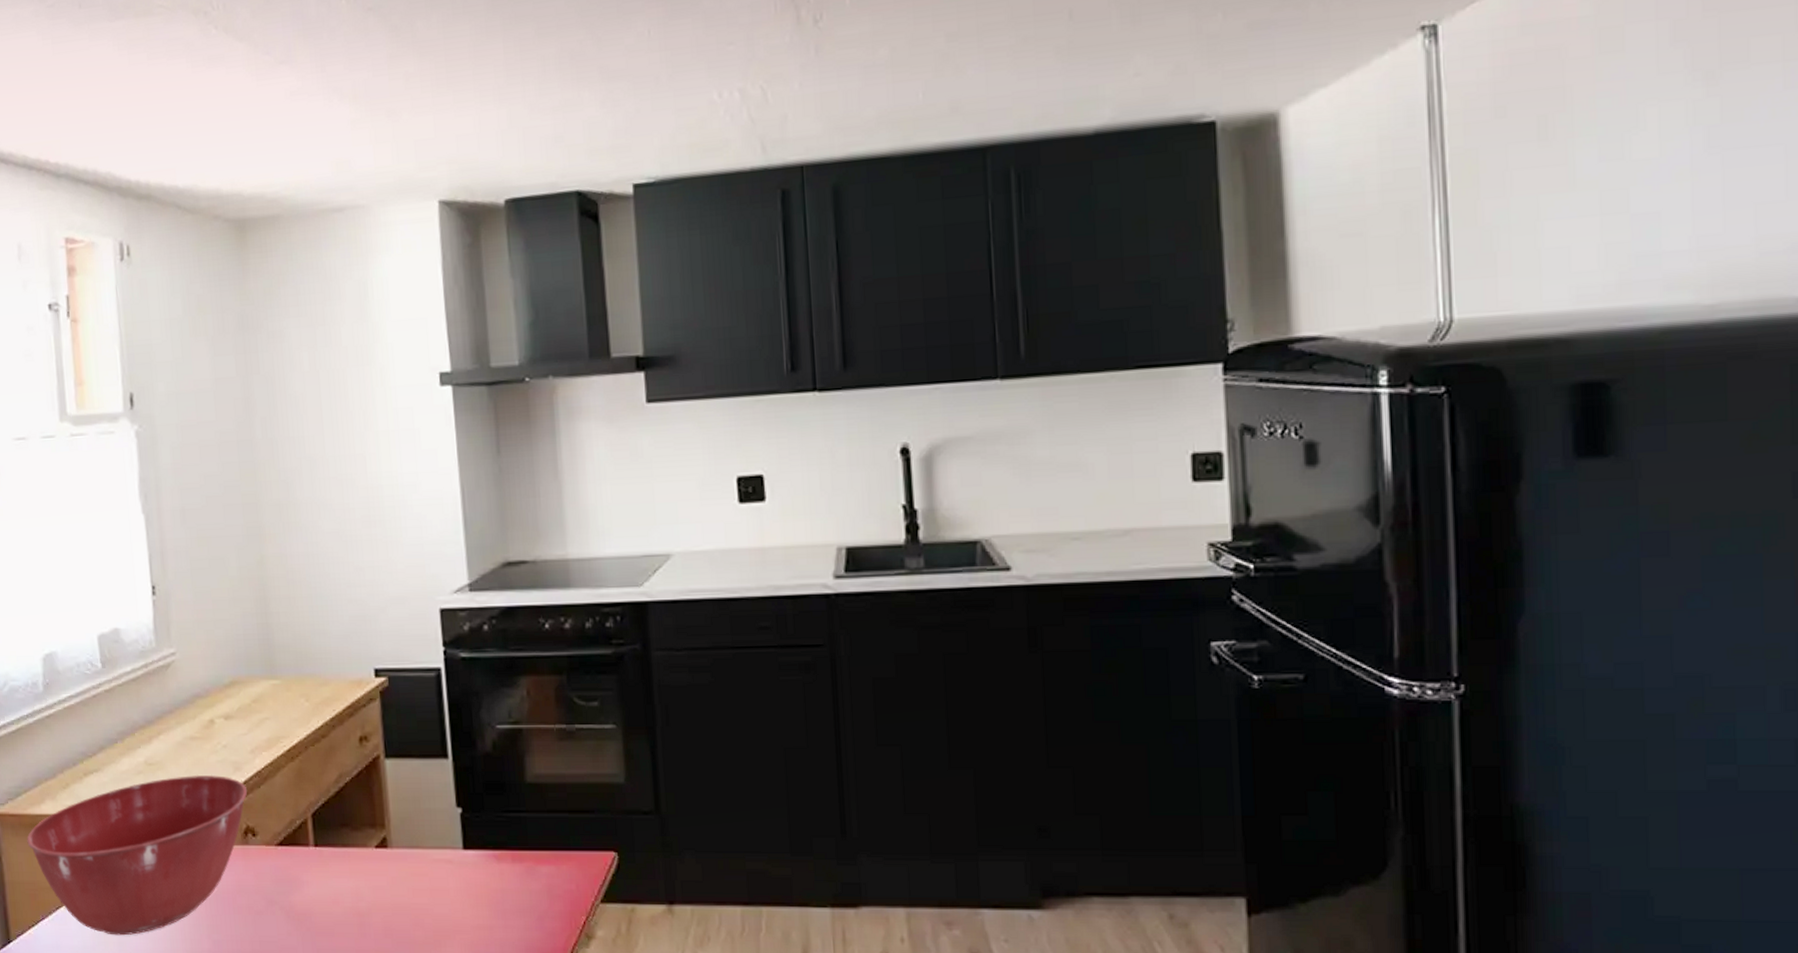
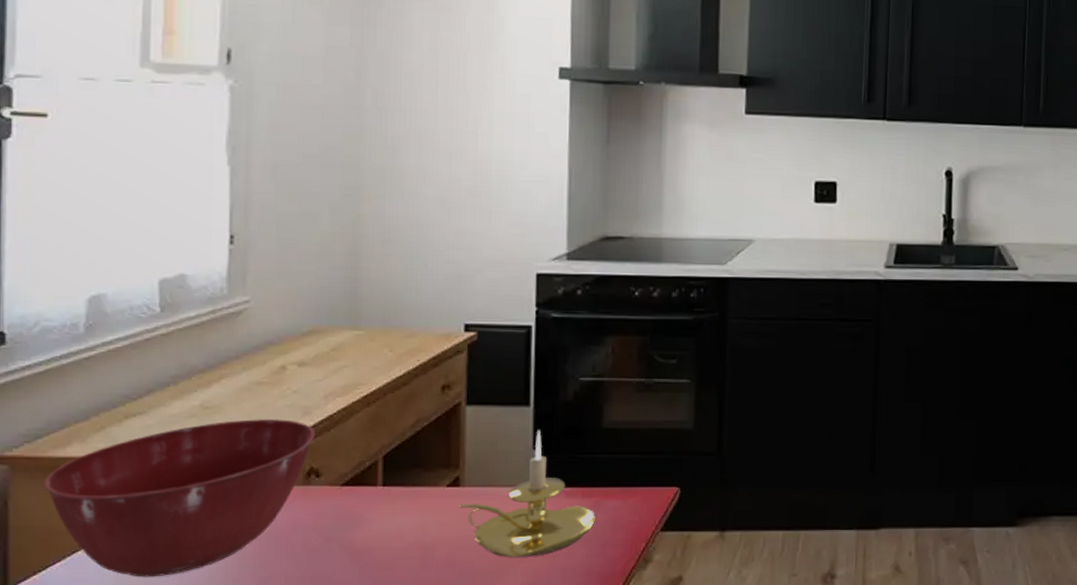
candle holder: none [388,785,530,929] -> present [458,430,596,558]

